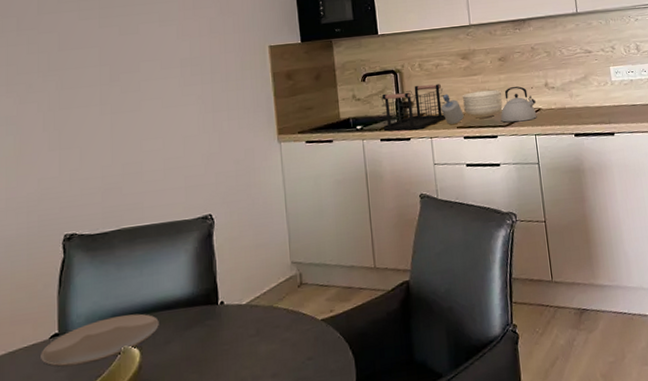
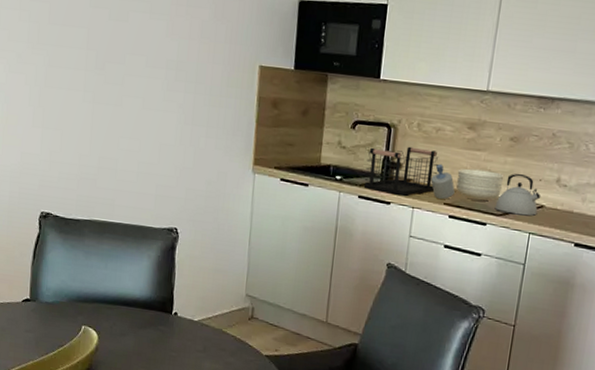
plate: present [41,313,159,367] -> none [13,298,117,334]

